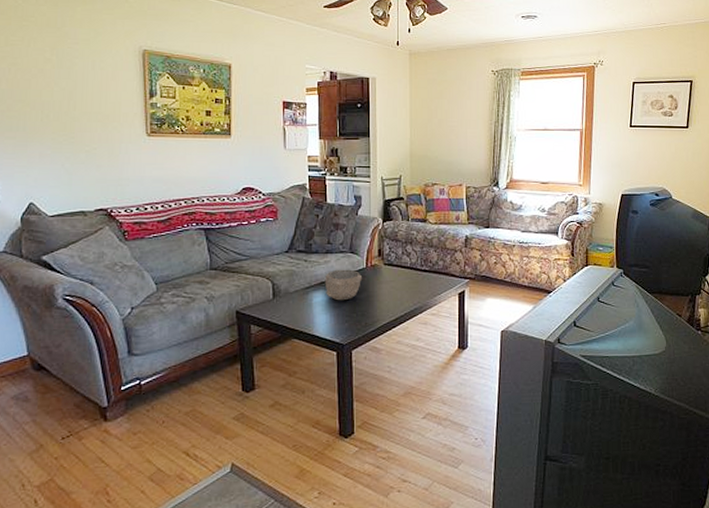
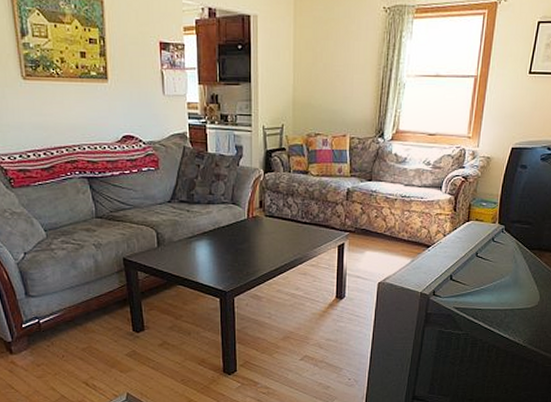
bowl: present [324,269,363,301] -> none [207,220,244,251]

